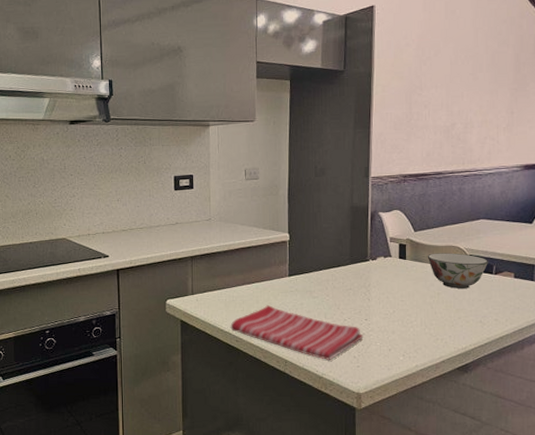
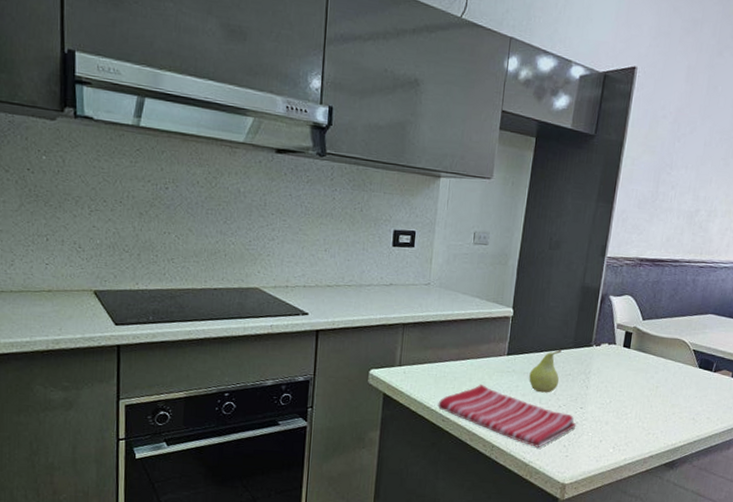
fruit: none [312,266,341,308] -> present [529,349,562,393]
soup bowl: present [427,253,488,289] -> none [651,344,710,384]

